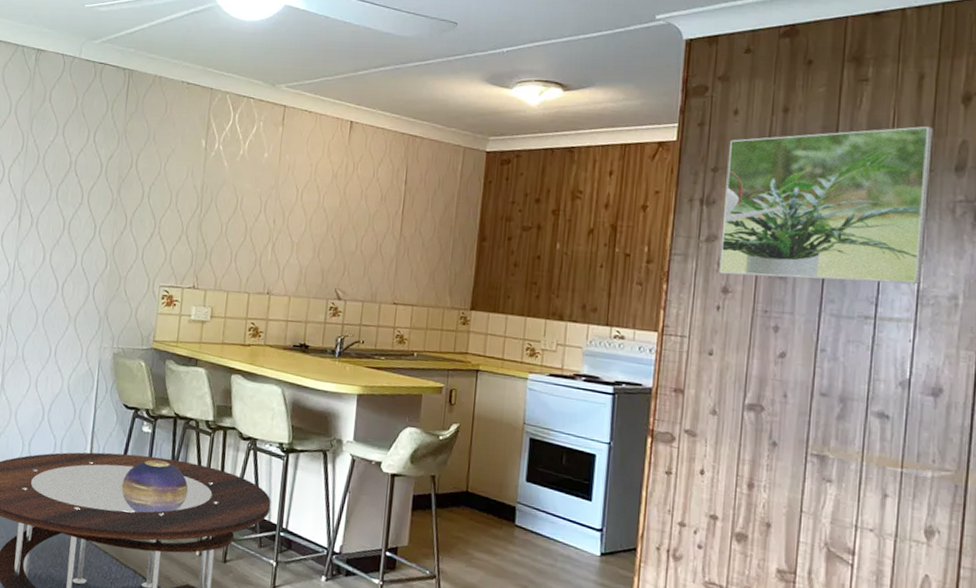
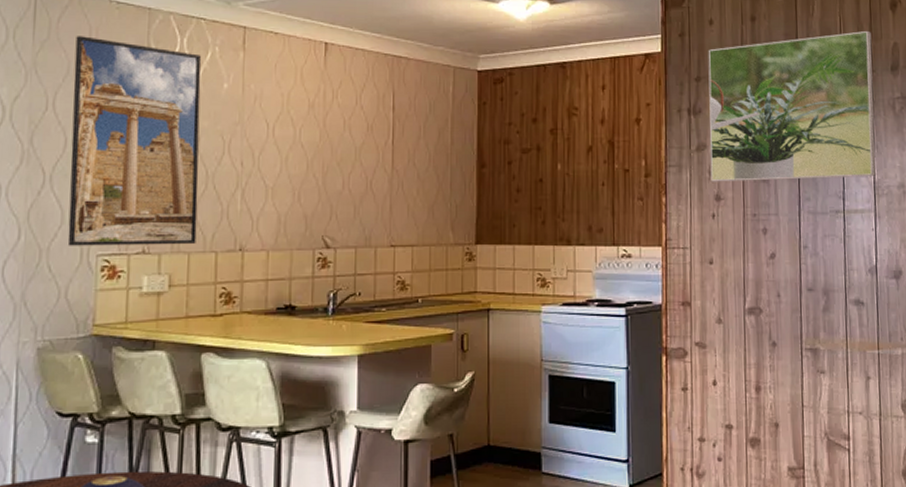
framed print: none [139,110,248,285] -> present [67,36,202,246]

